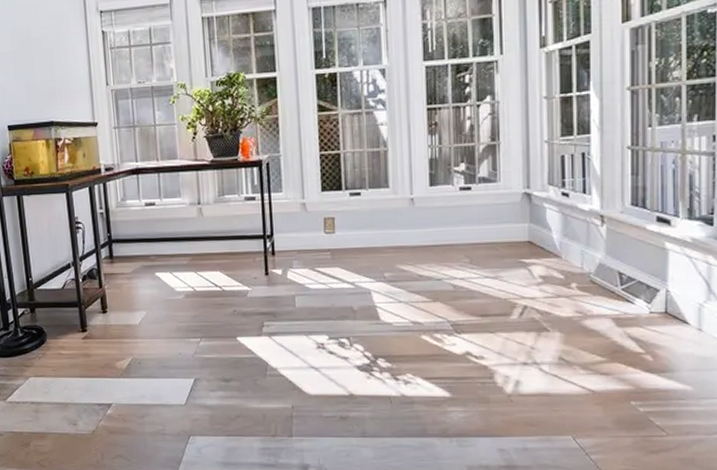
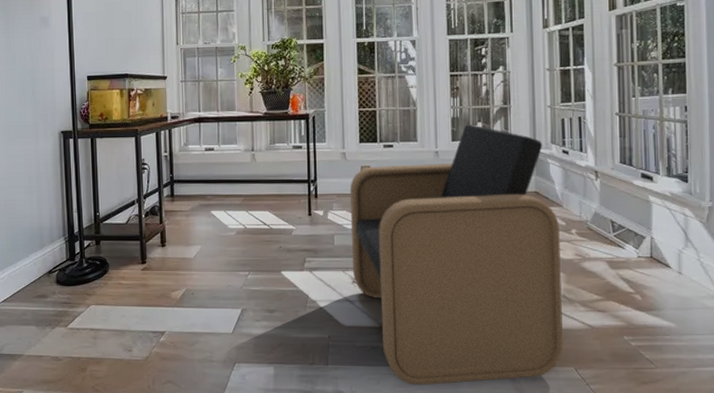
armchair: none [311,166,559,458] -> present [349,124,563,386]

